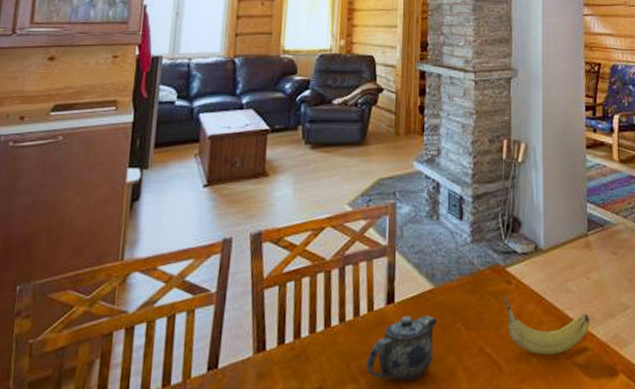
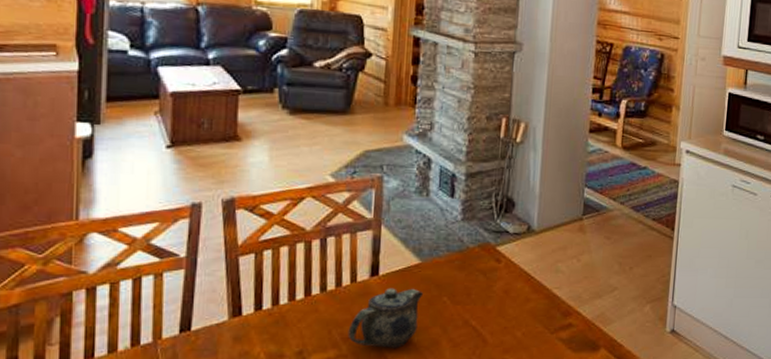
fruit: present [505,297,590,355] -> none [493,275,578,329]

